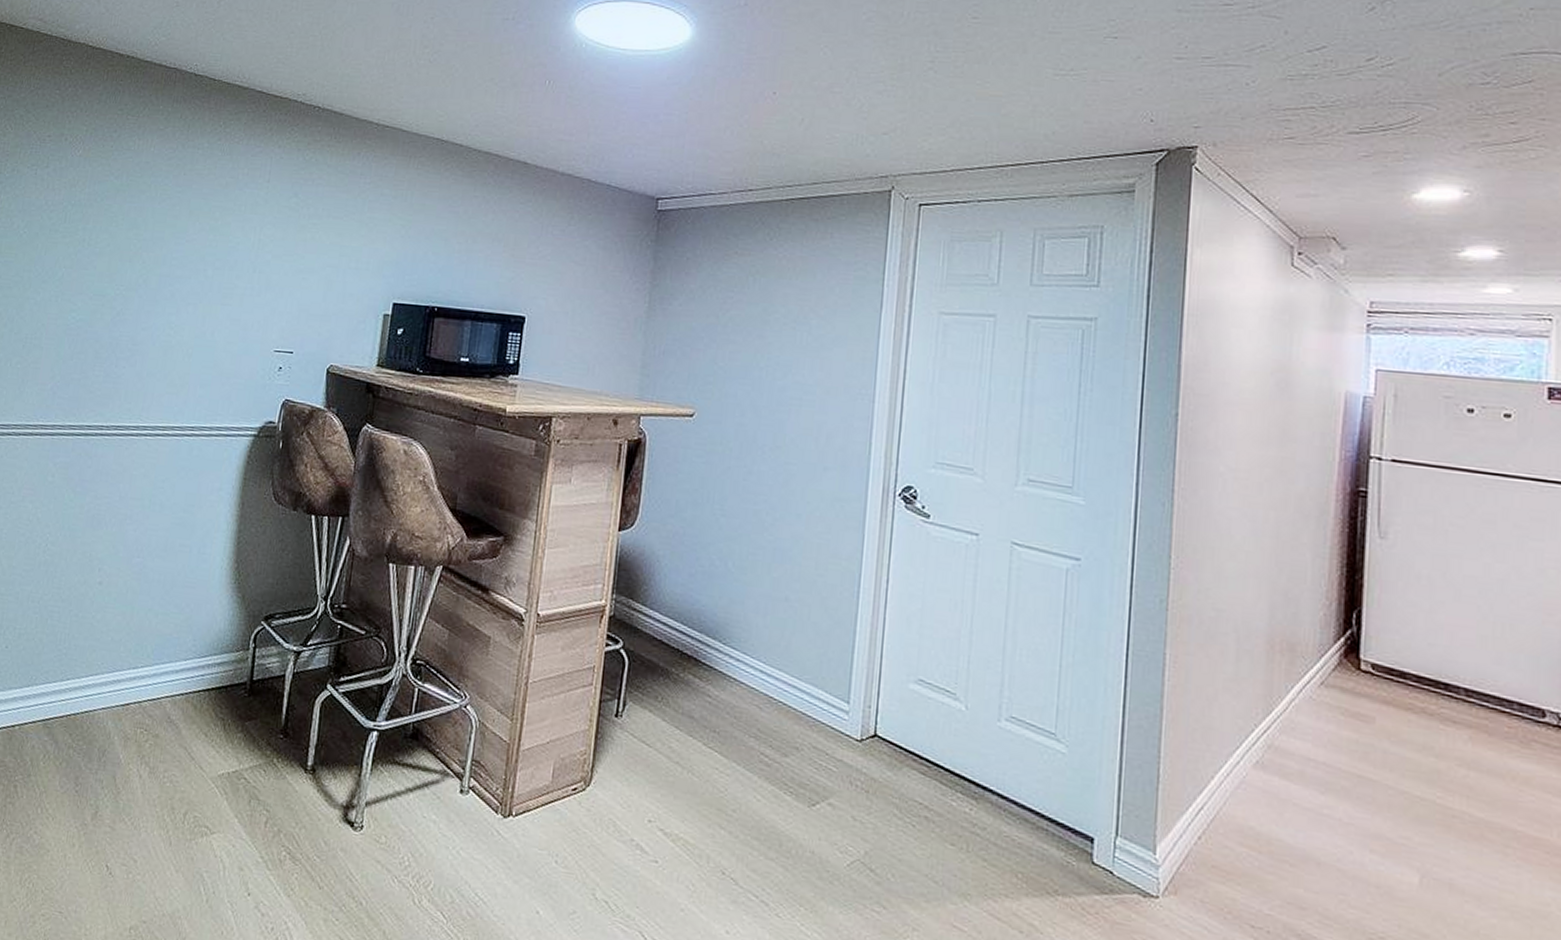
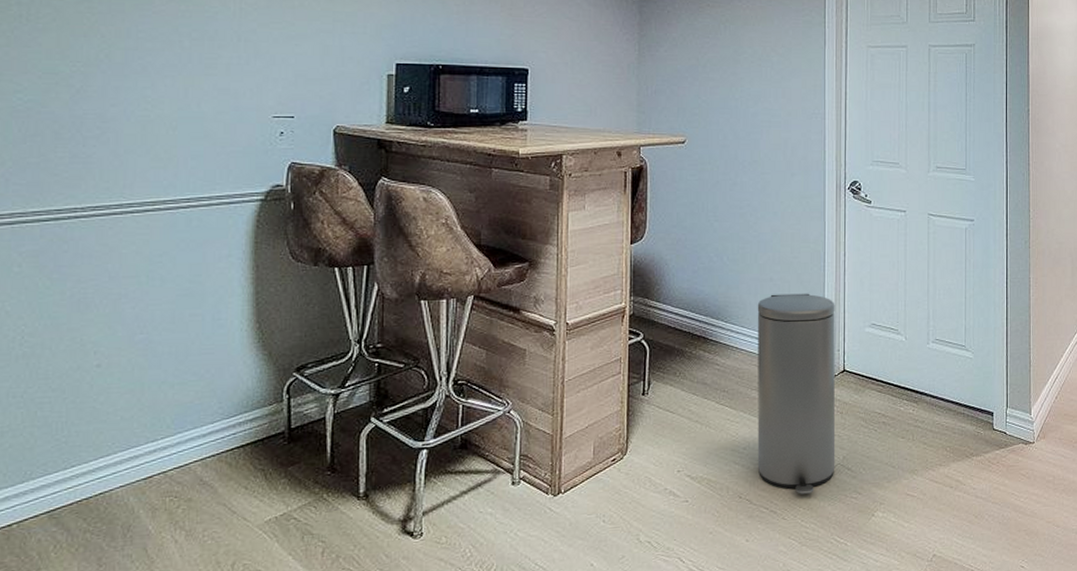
pedal bin: none [748,618,870,891] -> present [757,293,836,494]

